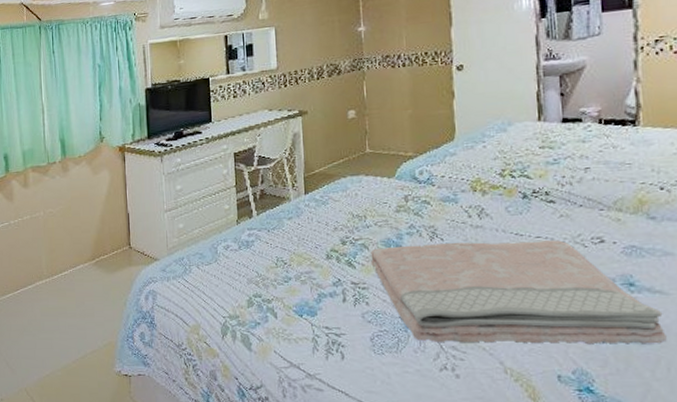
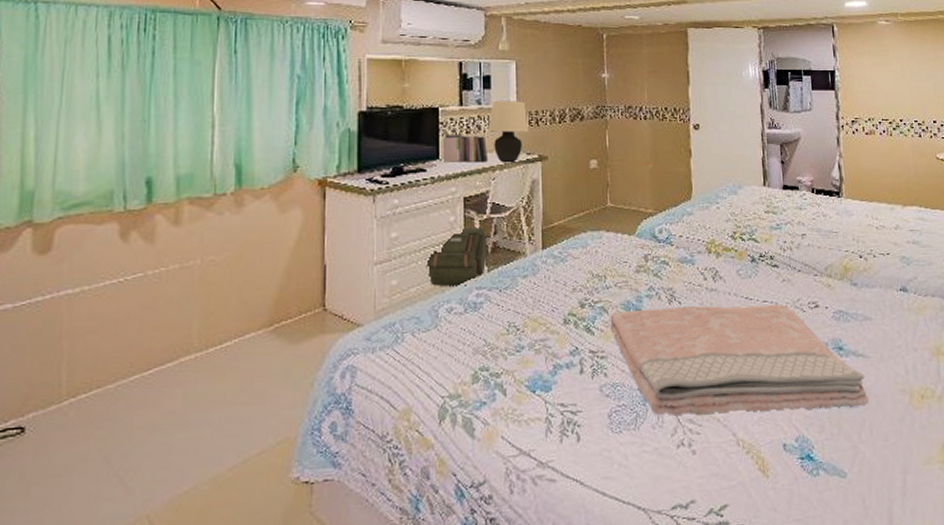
backpack: none [205,178,257,228] -> present [426,227,489,286]
books: none [213,98,254,124] -> present [442,135,489,164]
table lamp: none [252,63,289,121] -> present [488,100,529,163]

